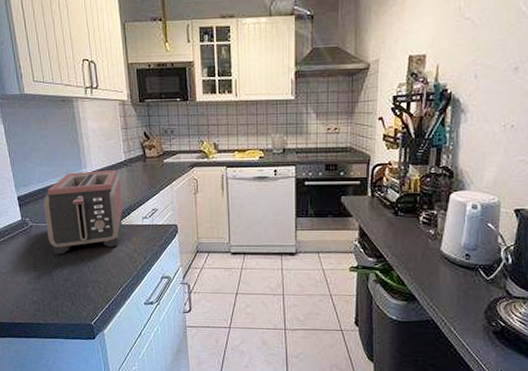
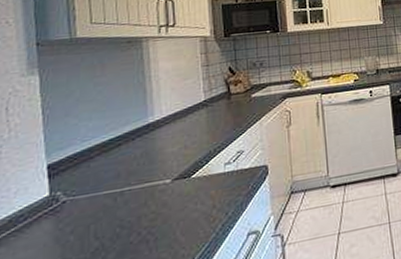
toaster: present [43,169,123,255] -> none [86,112,200,236]

